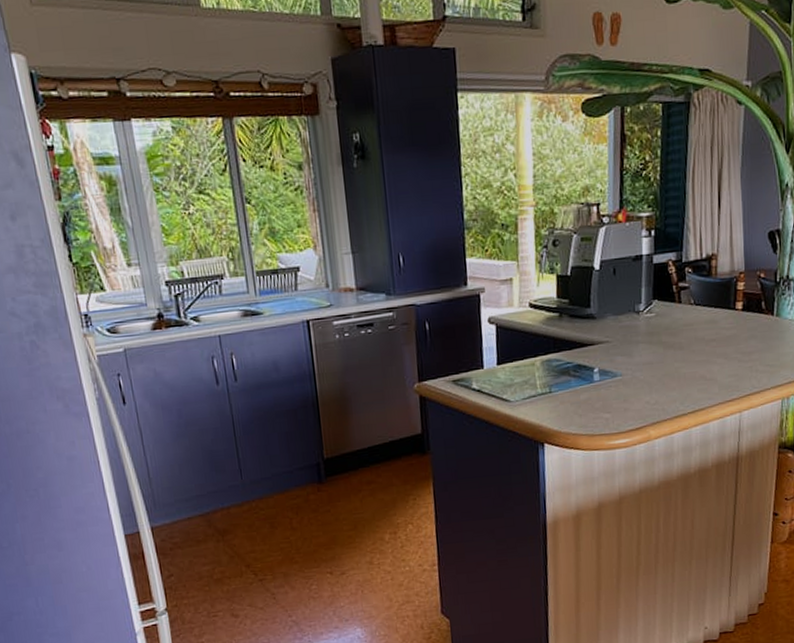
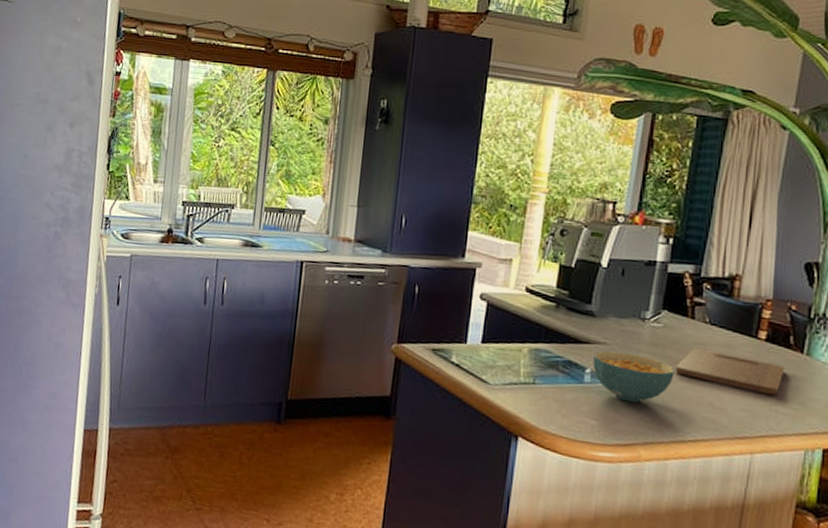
cereal bowl: none [599,346,670,391] -> present [593,351,675,403]
cutting board: none [670,328,760,358] -> present [675,347,785,396]

